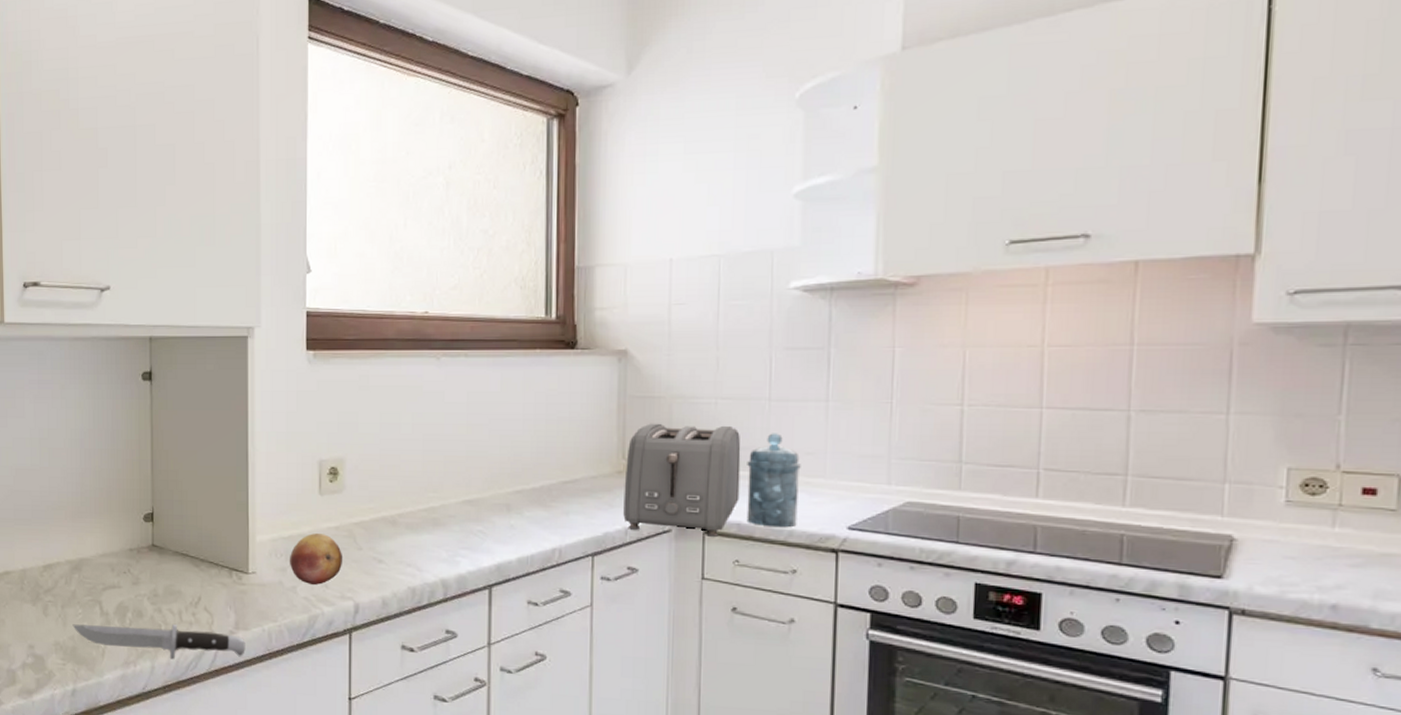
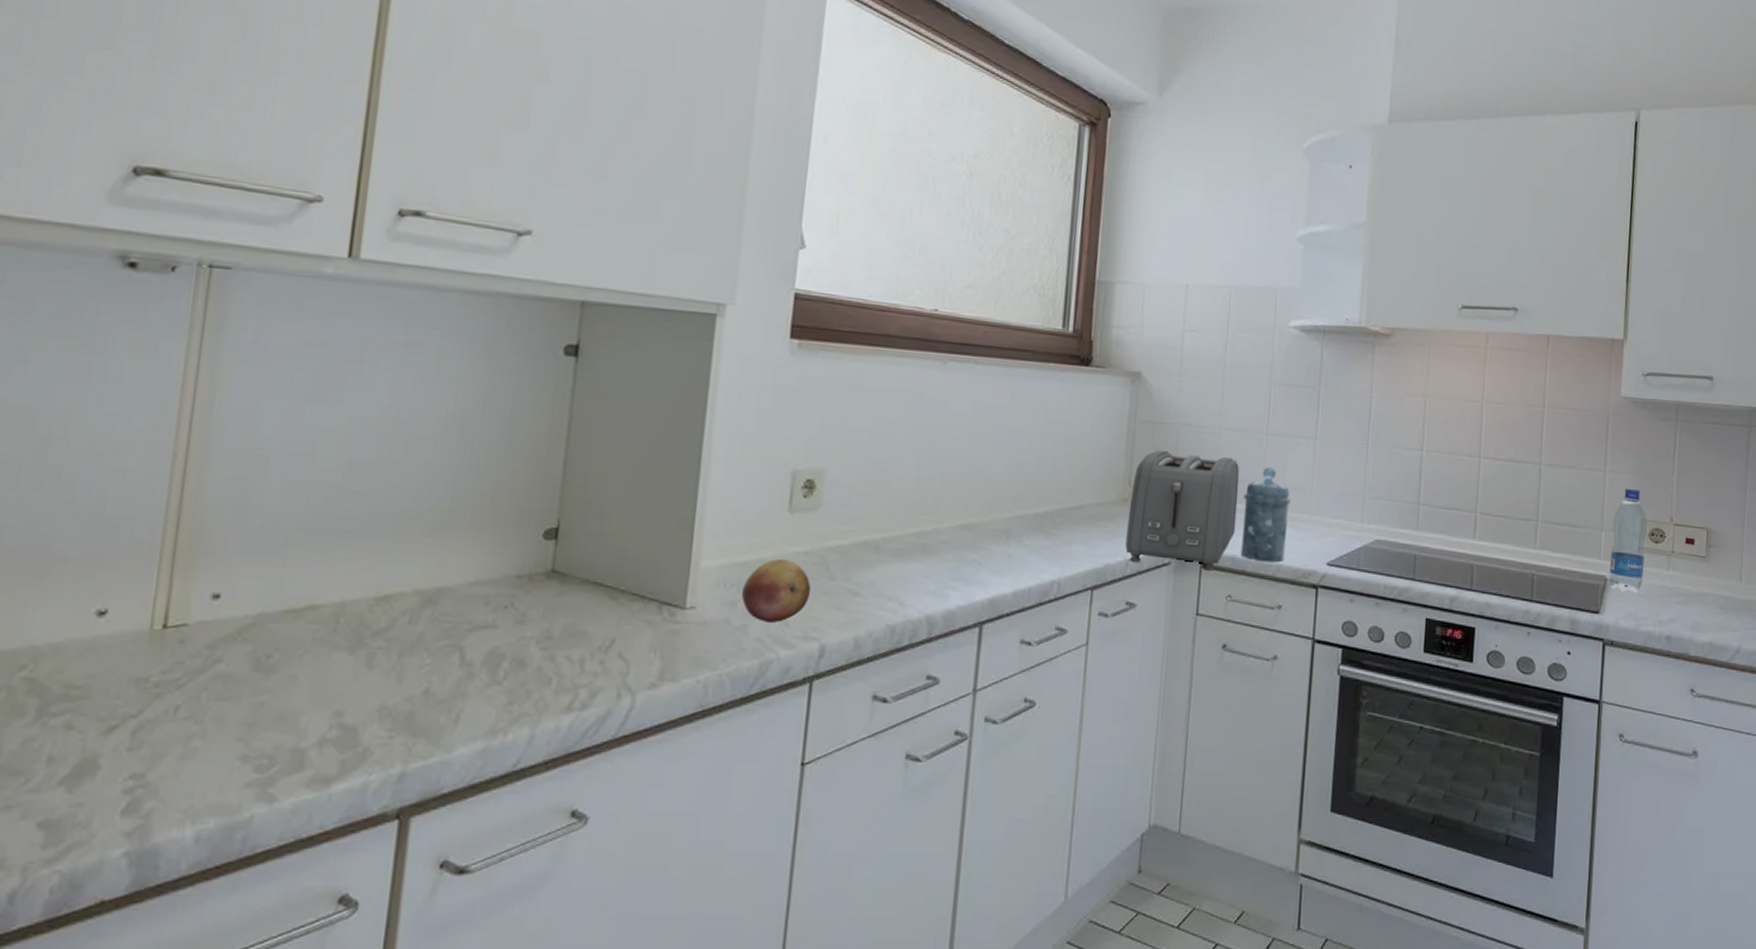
knife: present [72,623,246,660] -> none [412,675,671,724]
bottle: none [1236,431,1297,554] -> present [1609,488,1647,593]

